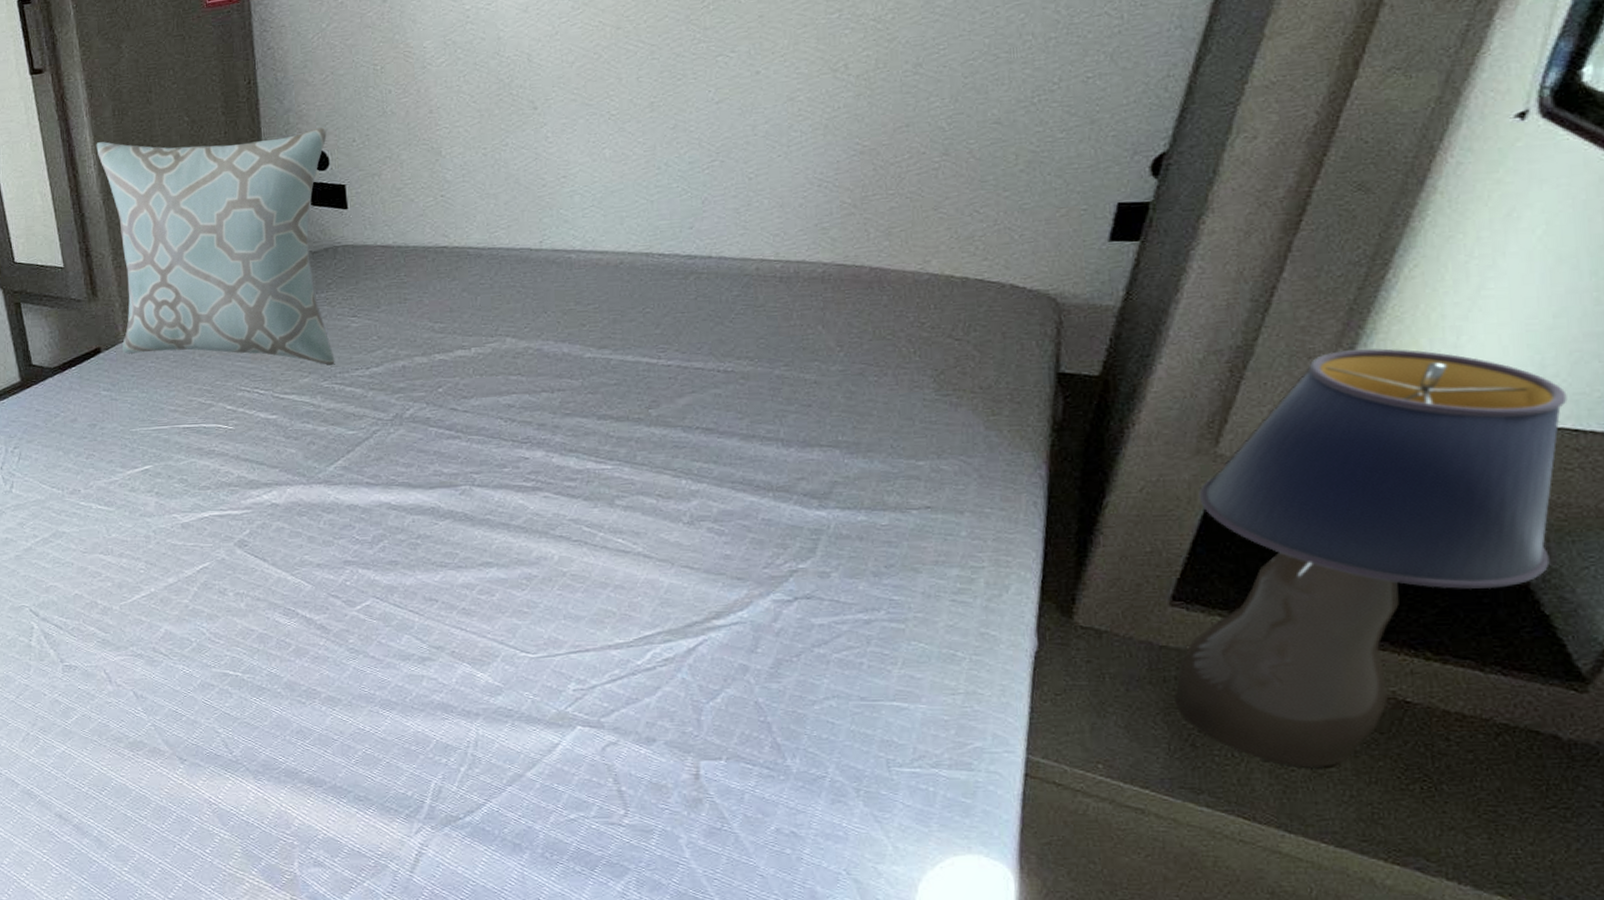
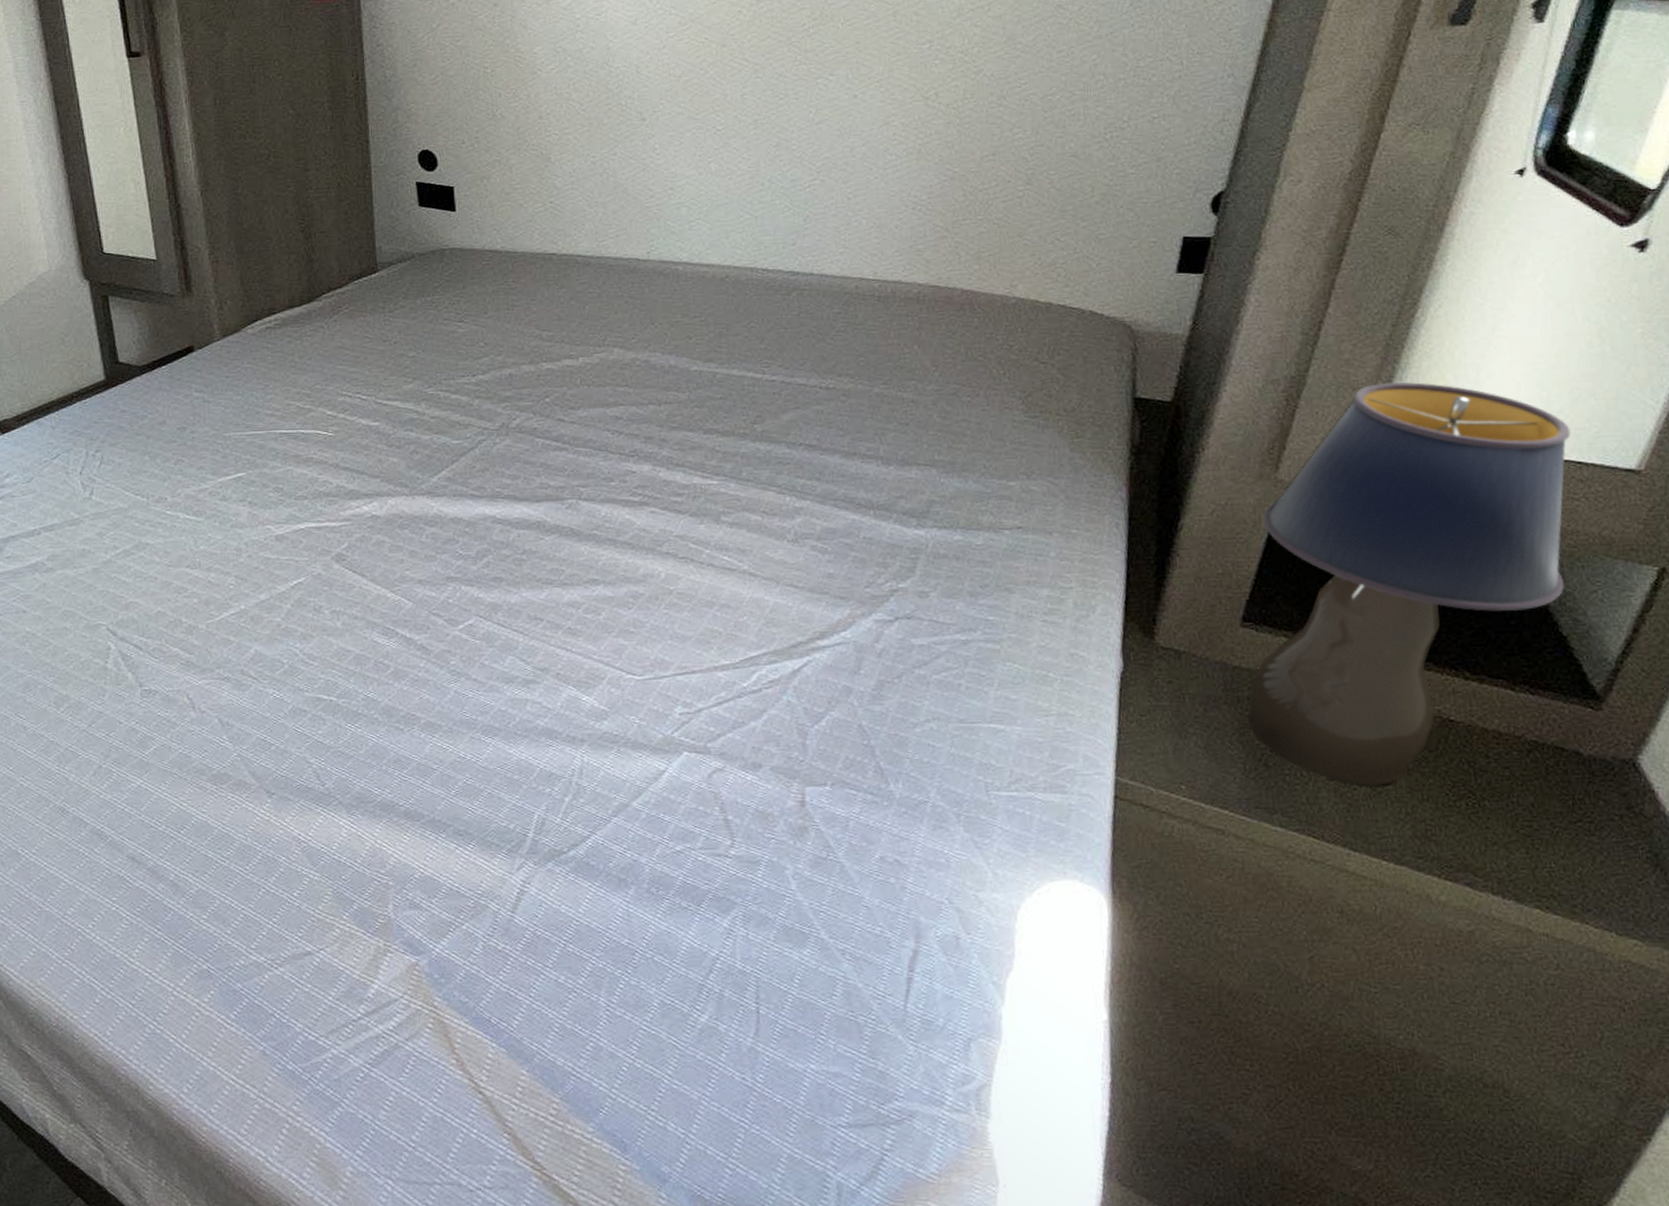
pillow: present [96,127,335,365] -> none [195,127,441,371]

